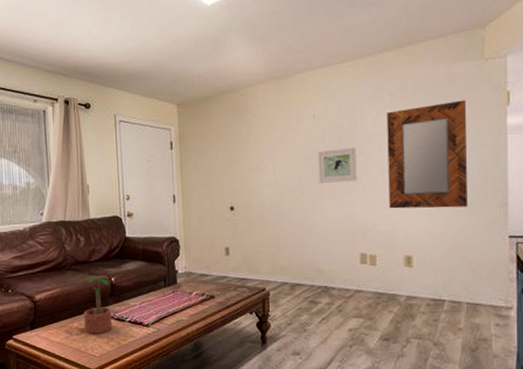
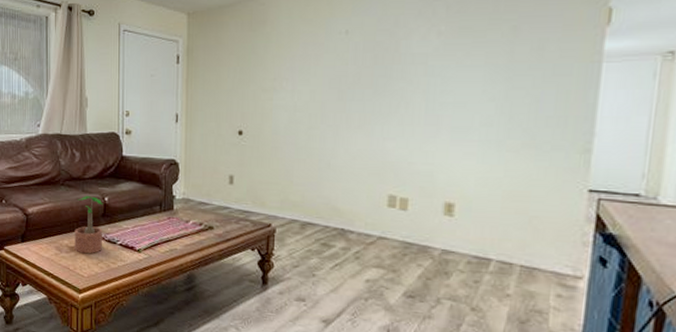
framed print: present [317,148,357,183] -> none [345,71,395,111]
home mirror: present [387,100,467,209] -> none [431,17,548,150]

